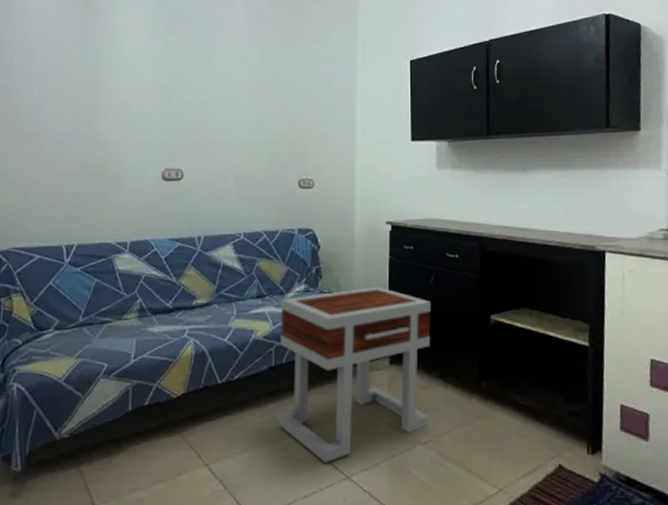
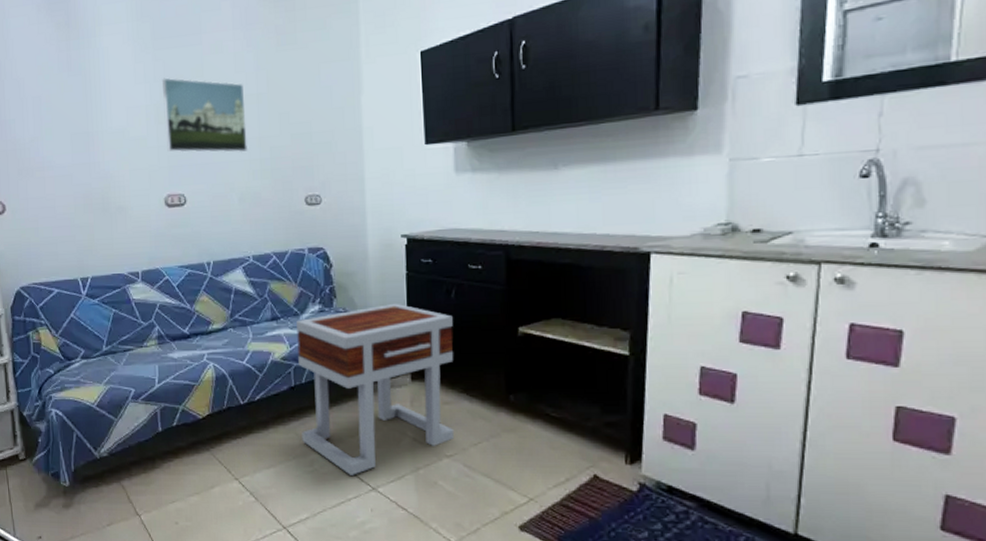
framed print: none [169,61,249,135] -> present [162,77,249,153]

